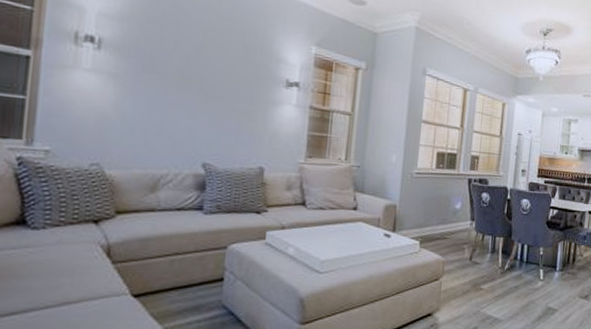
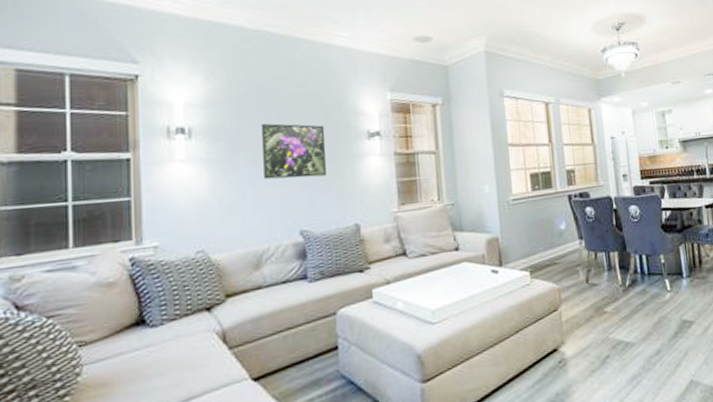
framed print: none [172,51,244,115] -> present [262,123,327,180]

